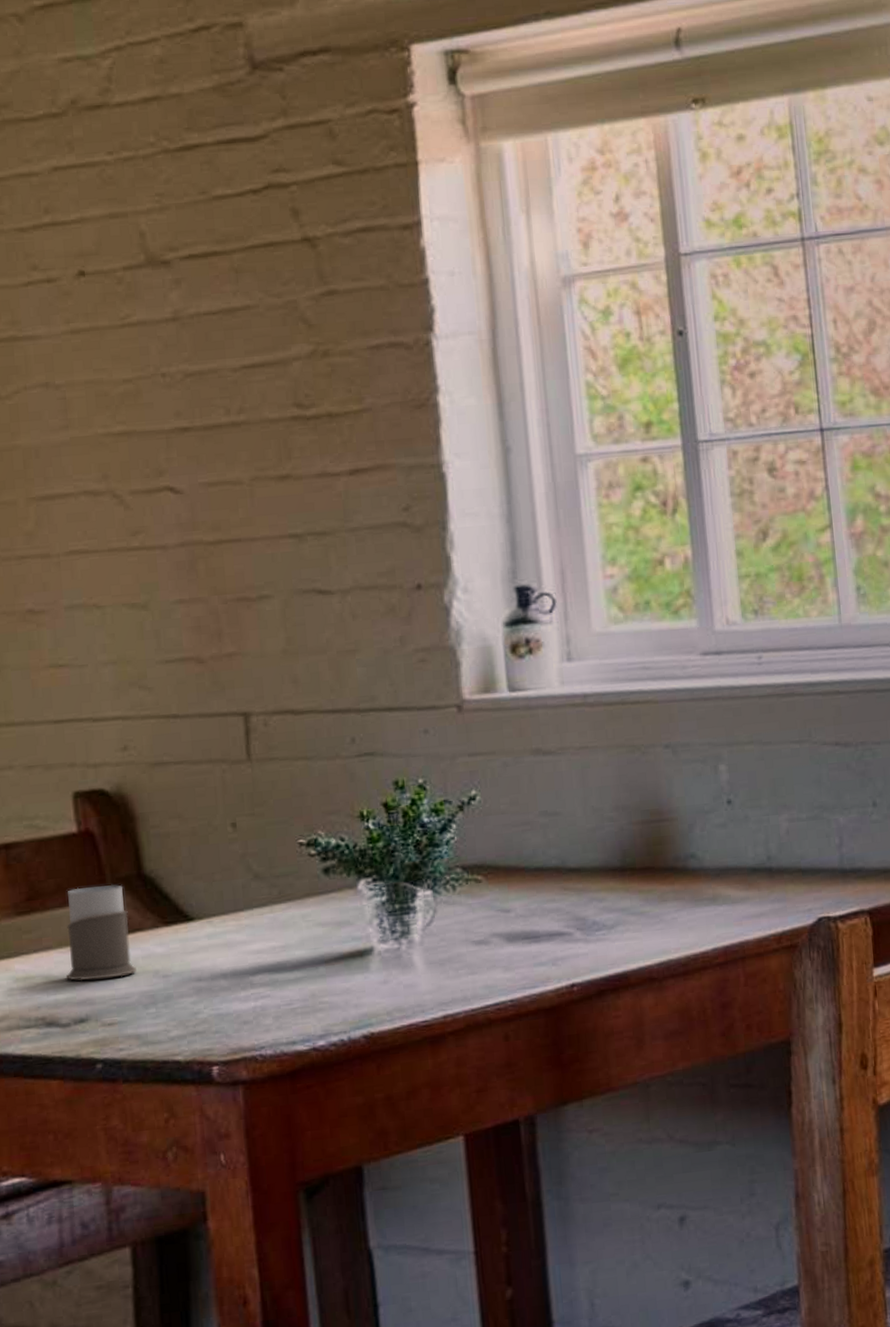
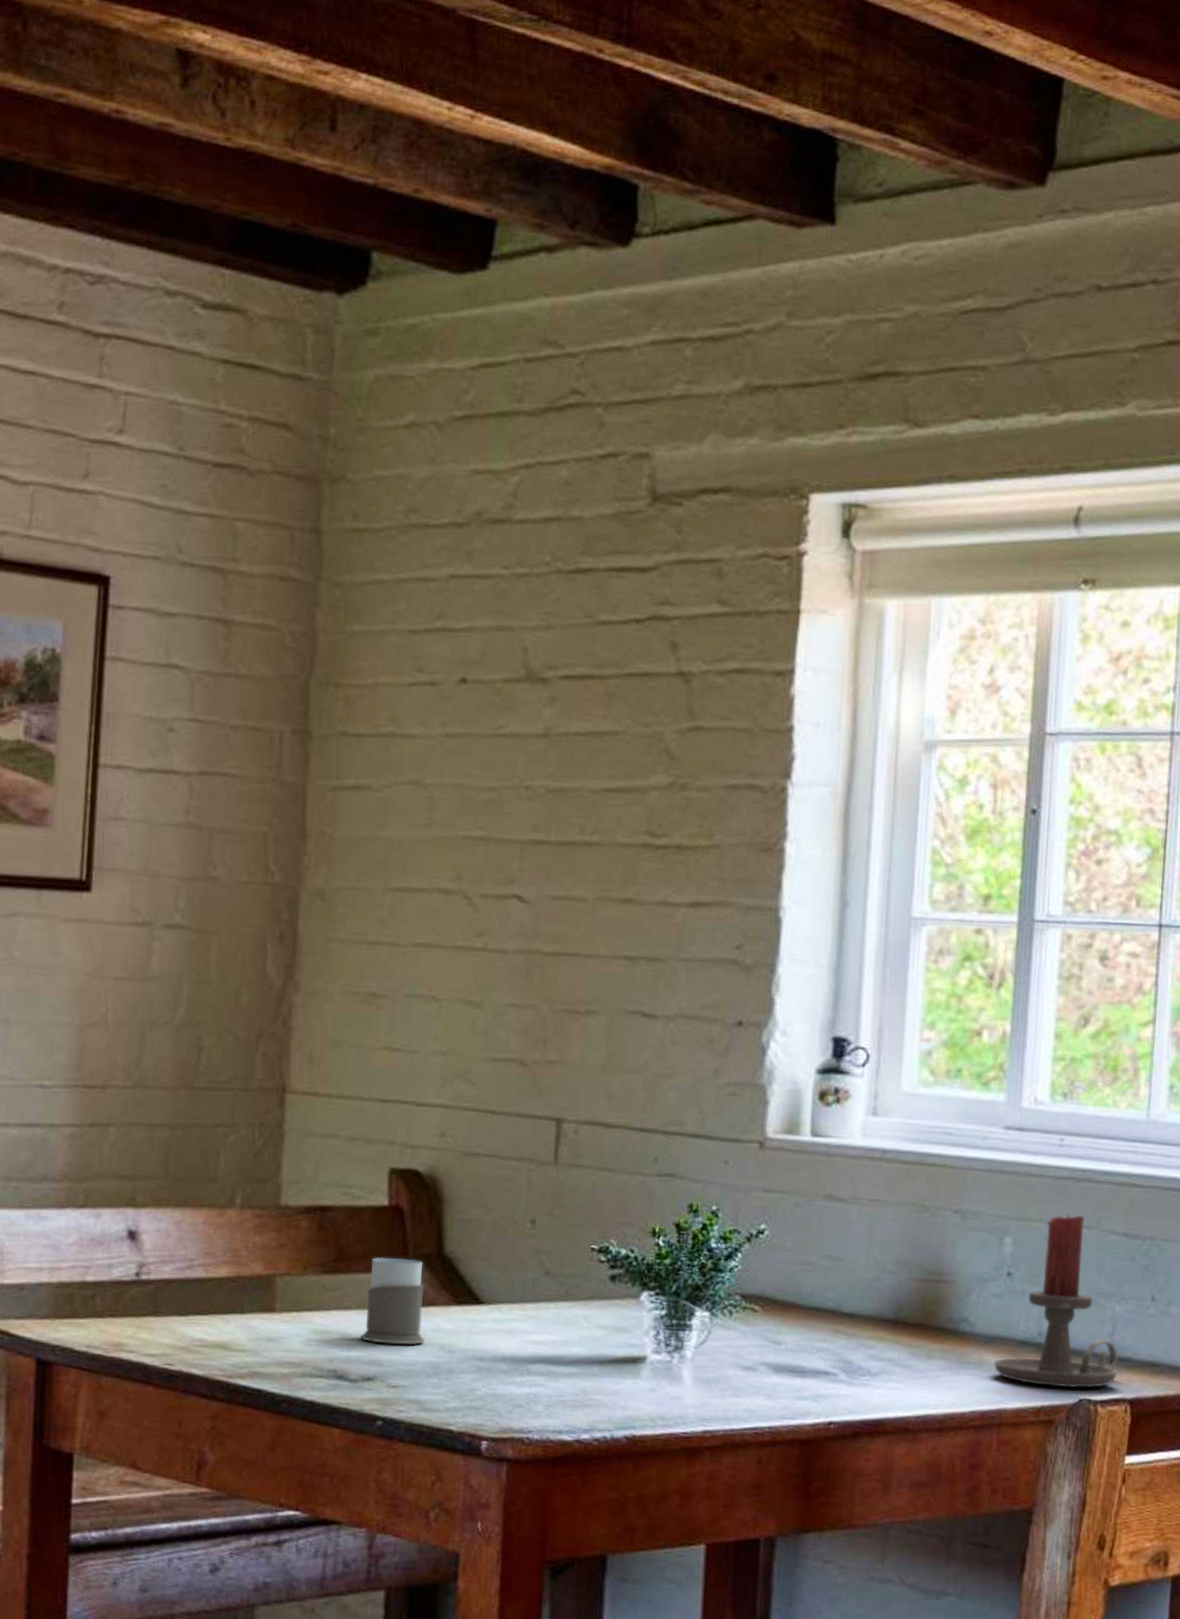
candle holder: none [728,731,852,911] -> present [994,1214,1118,1388]

